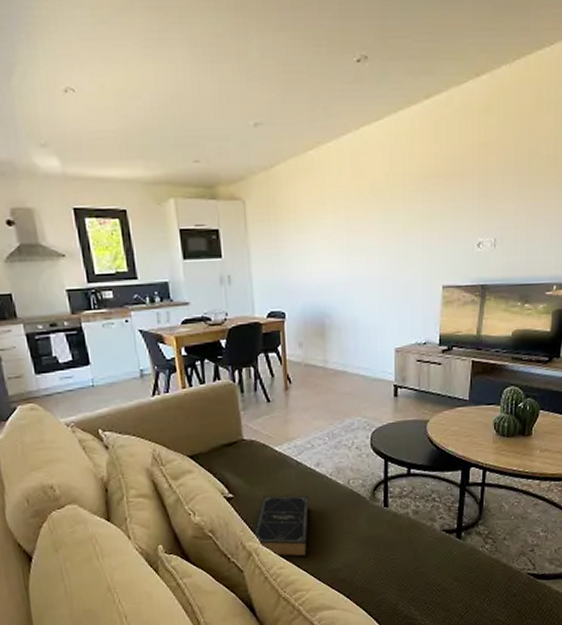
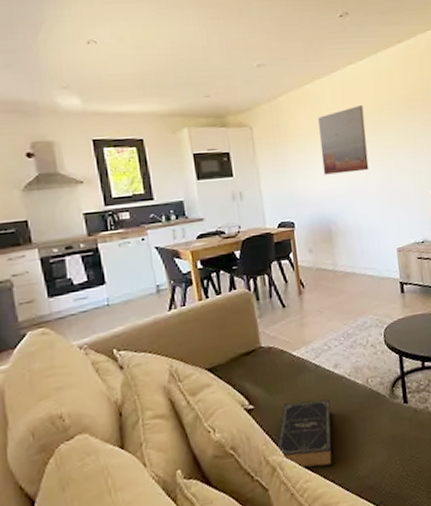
wall art: none [319,179,374,261] -> present [318,105,369,175]

